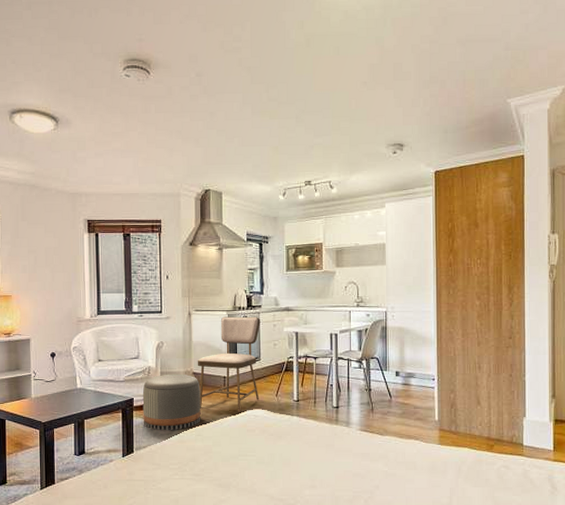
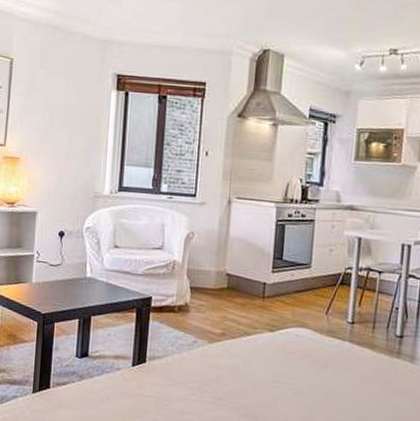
pouf: present [142,374,201,431] -> none [160,272,234,341]
dining chair: present [197,316,261,413] -> none [231,209,317,330]

